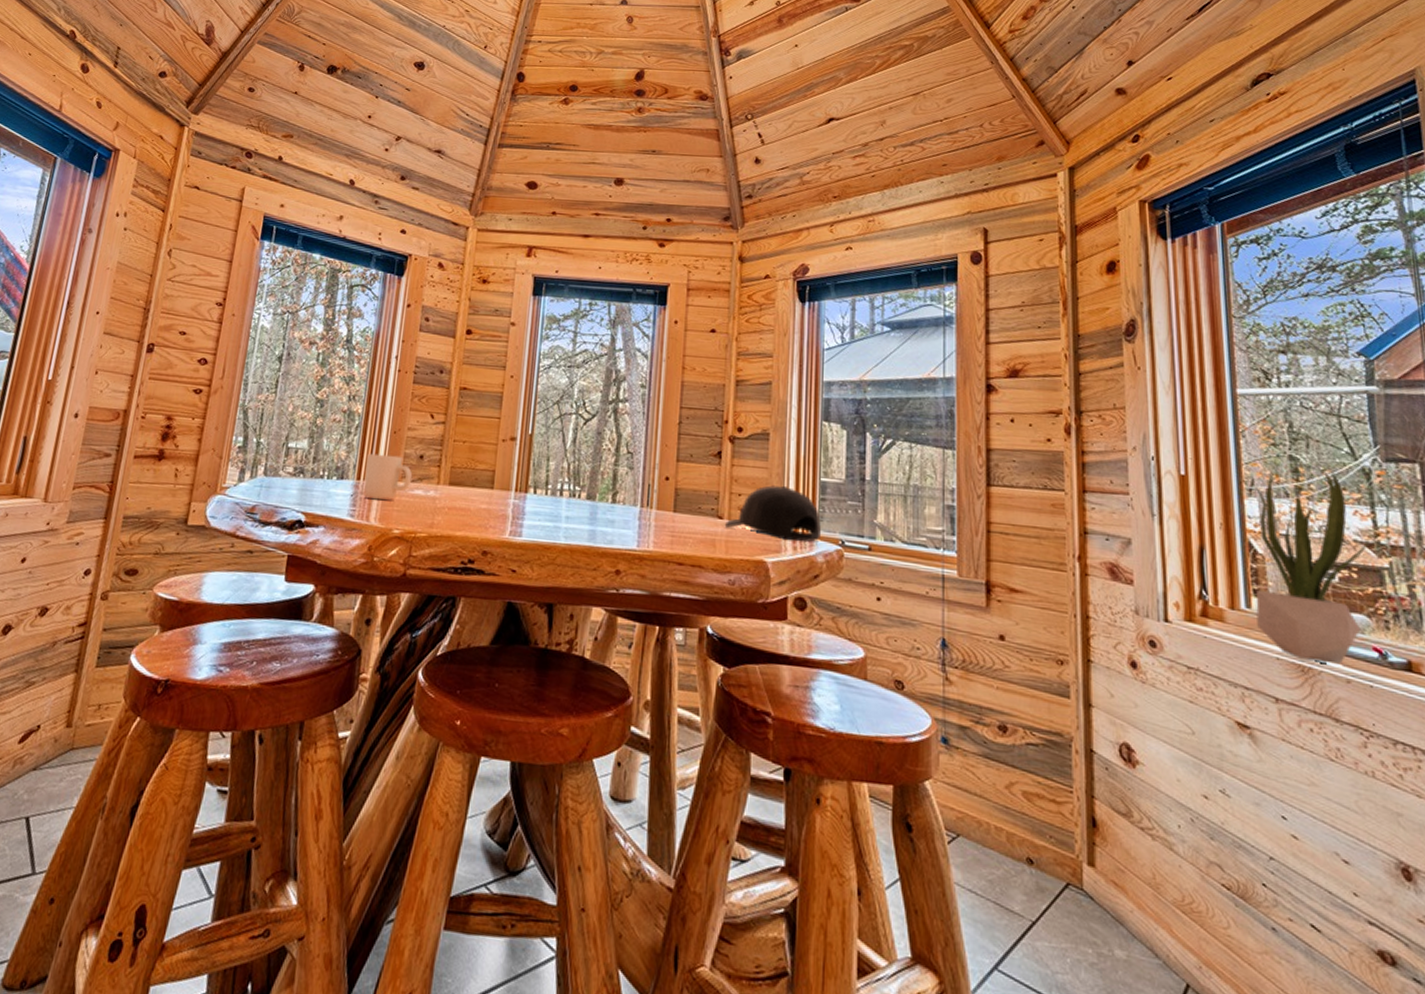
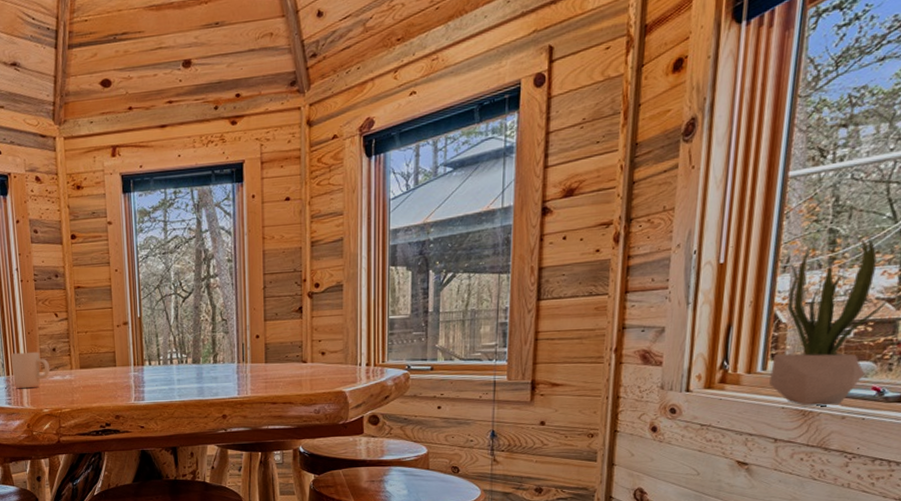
baseball cap: present [724,485,822,542] -> none [308,327,391,371]

